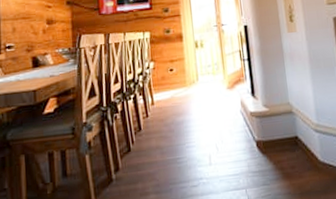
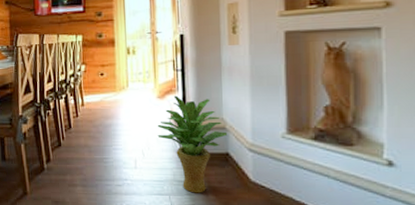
potted plant: none [229,85,295,183] -> present [157,95,228,193]

